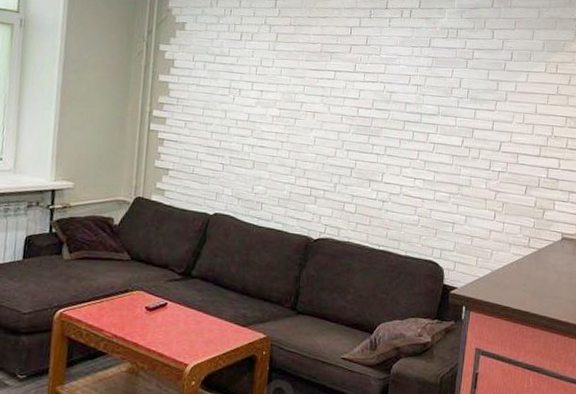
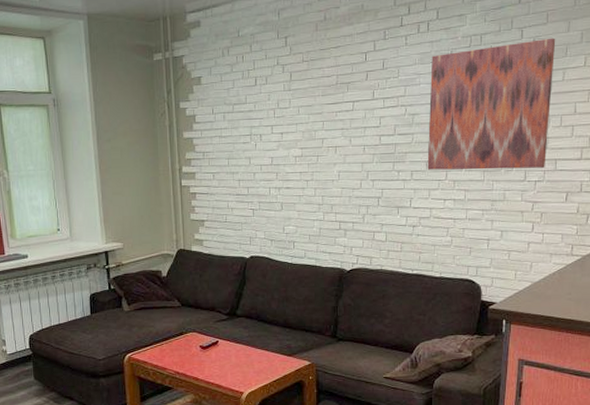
wall art: none [400,40,522,161] -> present [427,38,556,170]

